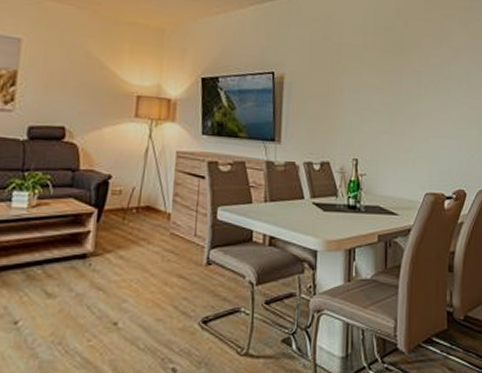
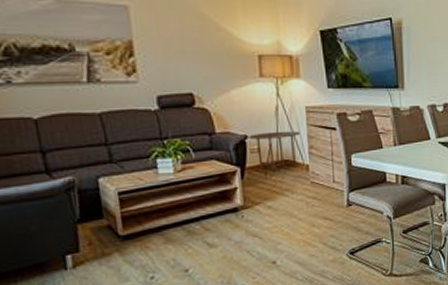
side table: none [112,174,168,218] -> present [248,130,301,172]

